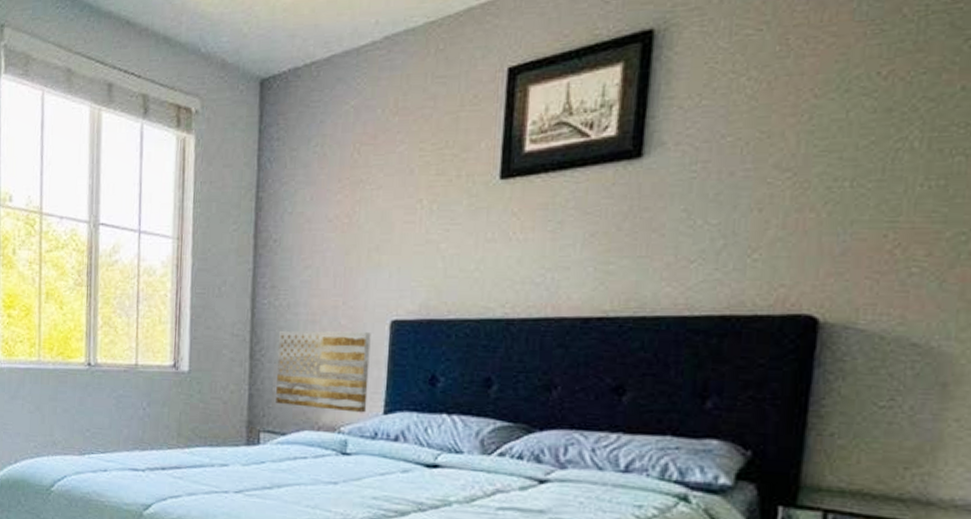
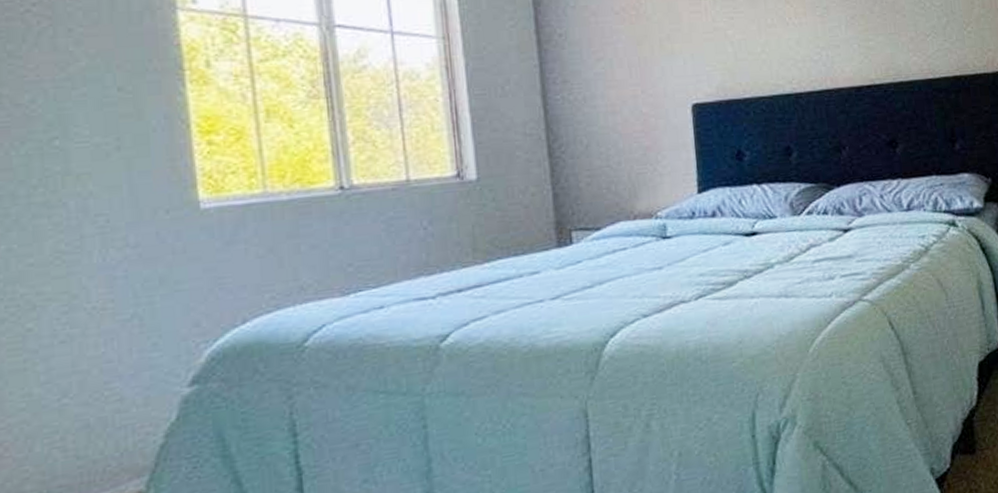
wall art: present [276,330,371,413] -> none [577,117,681,200]

